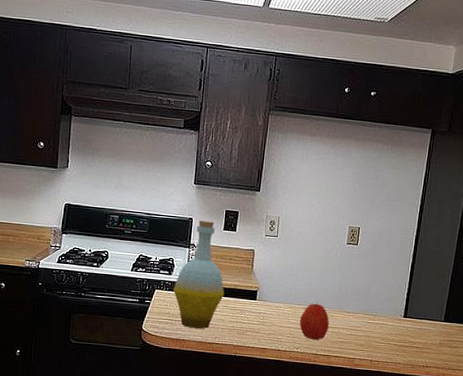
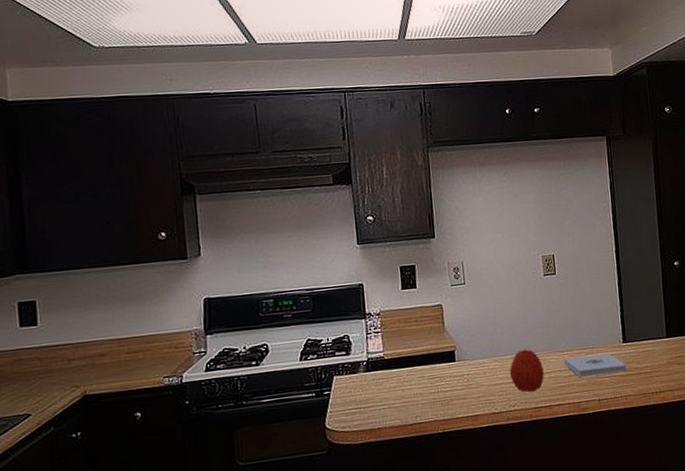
bottle: present [173,220,225,329] -> none [354,282,417,413]
notepad: none [348,319,402,343] -> present [563,353,627,378]

